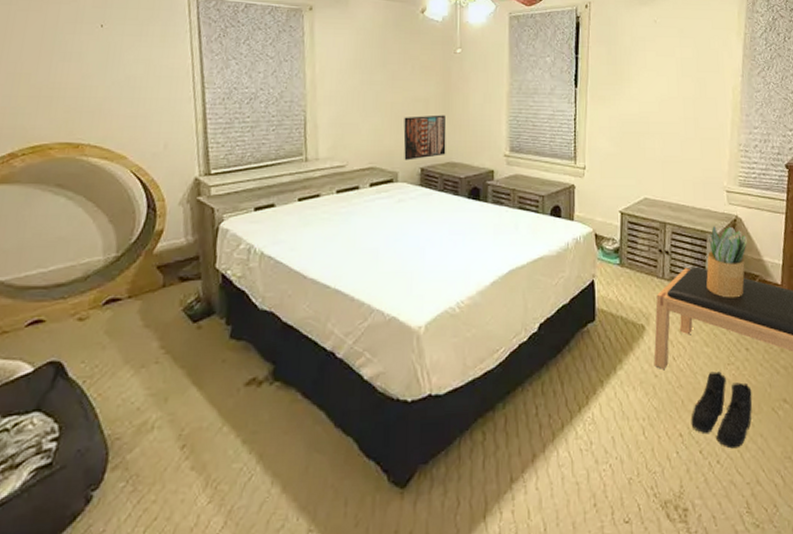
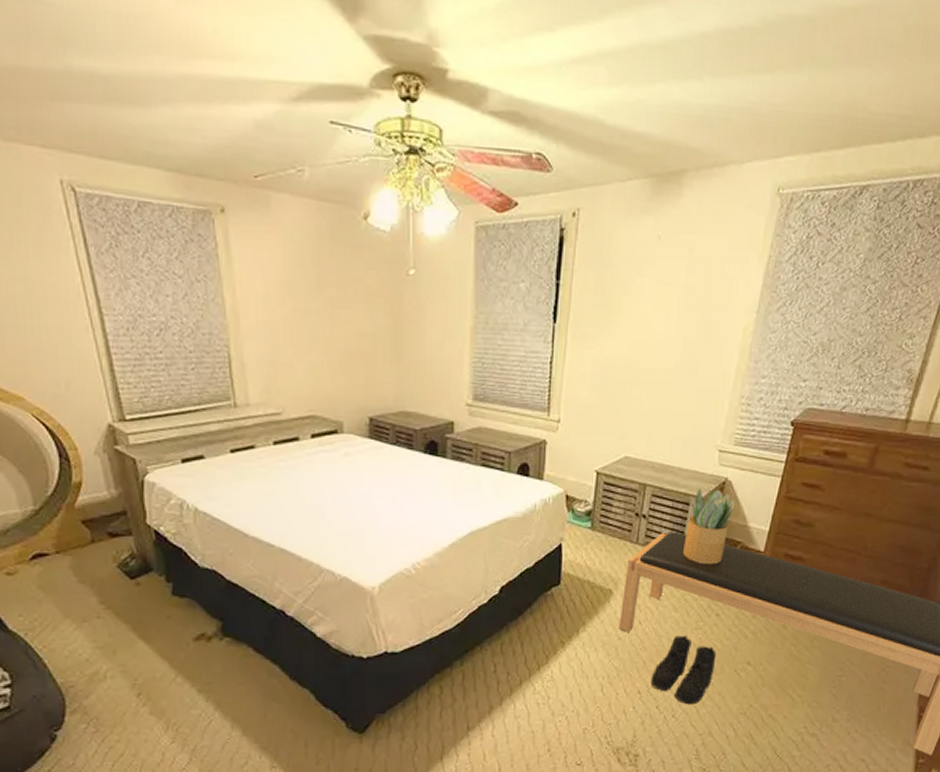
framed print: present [403,115,446,161] -> none [347,354,398,409]

